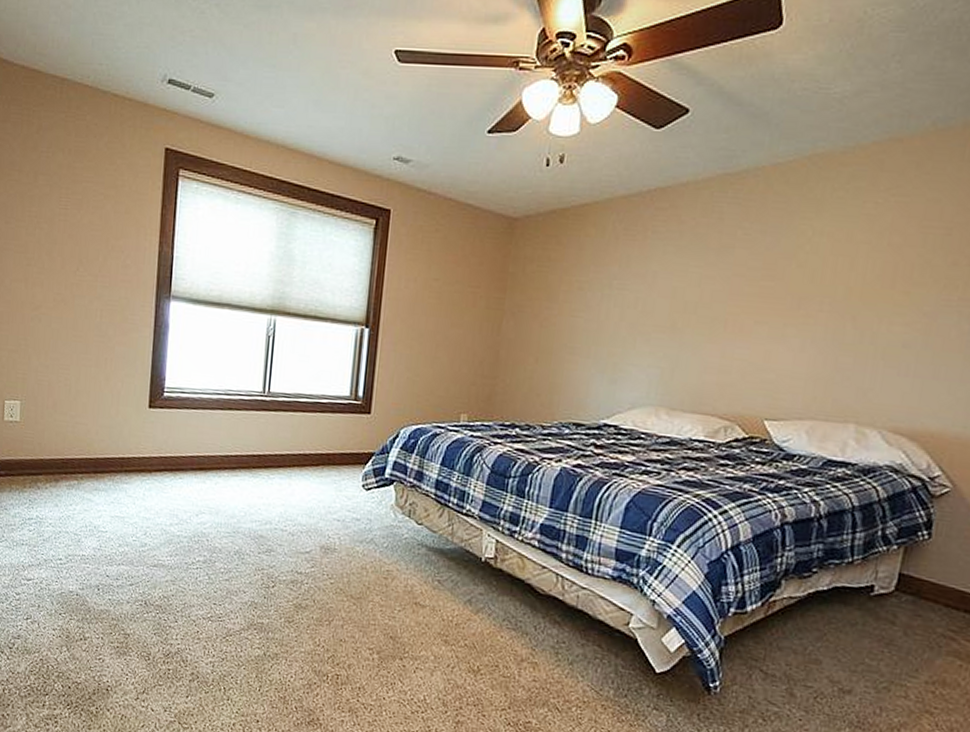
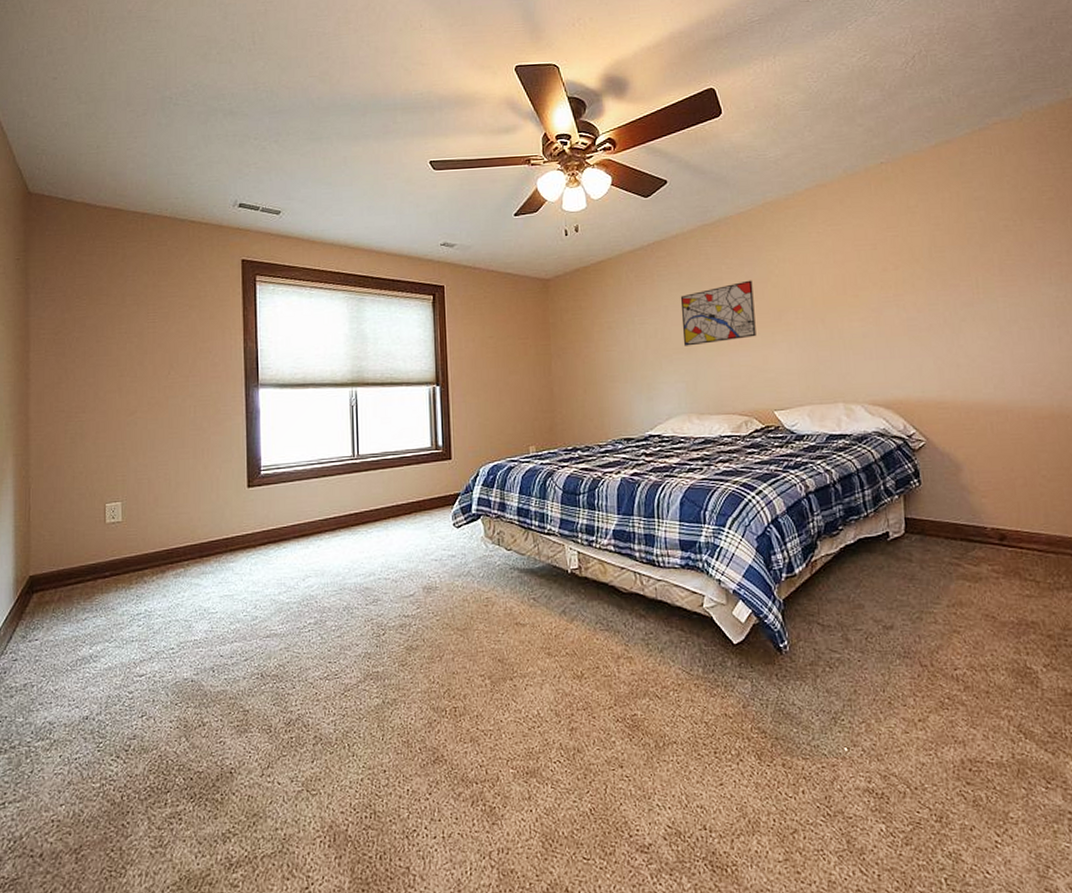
wall art: none [668,253,773,326] -> present [680,280,756,346]

